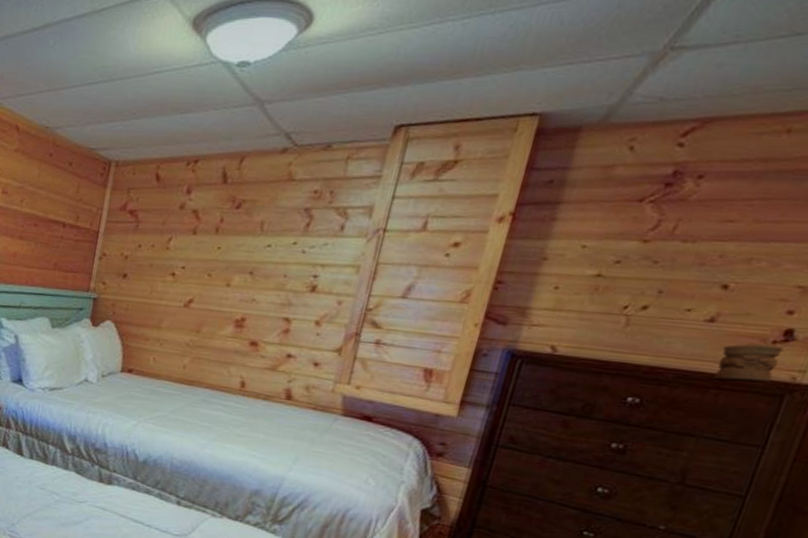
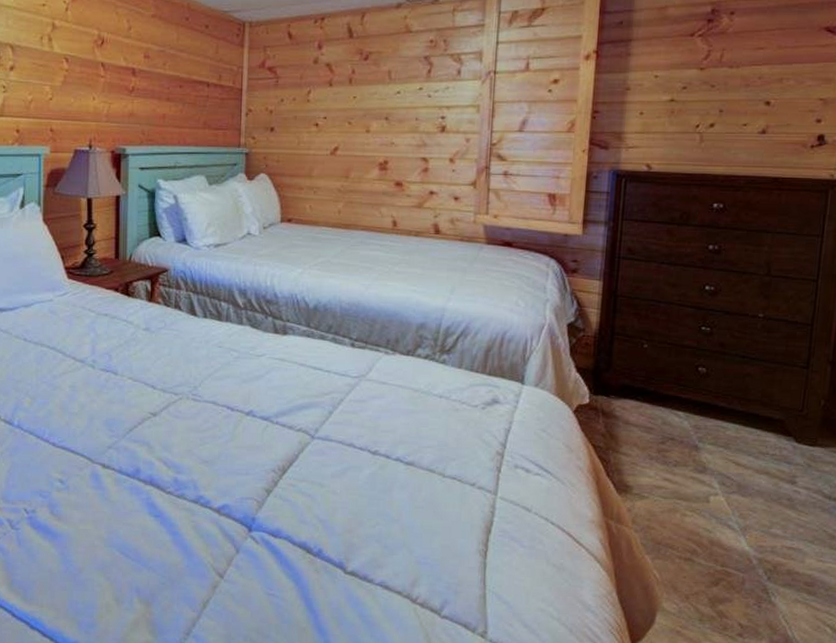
decorative box: present [711,343,784,383] -> none [773,149,820,183]

